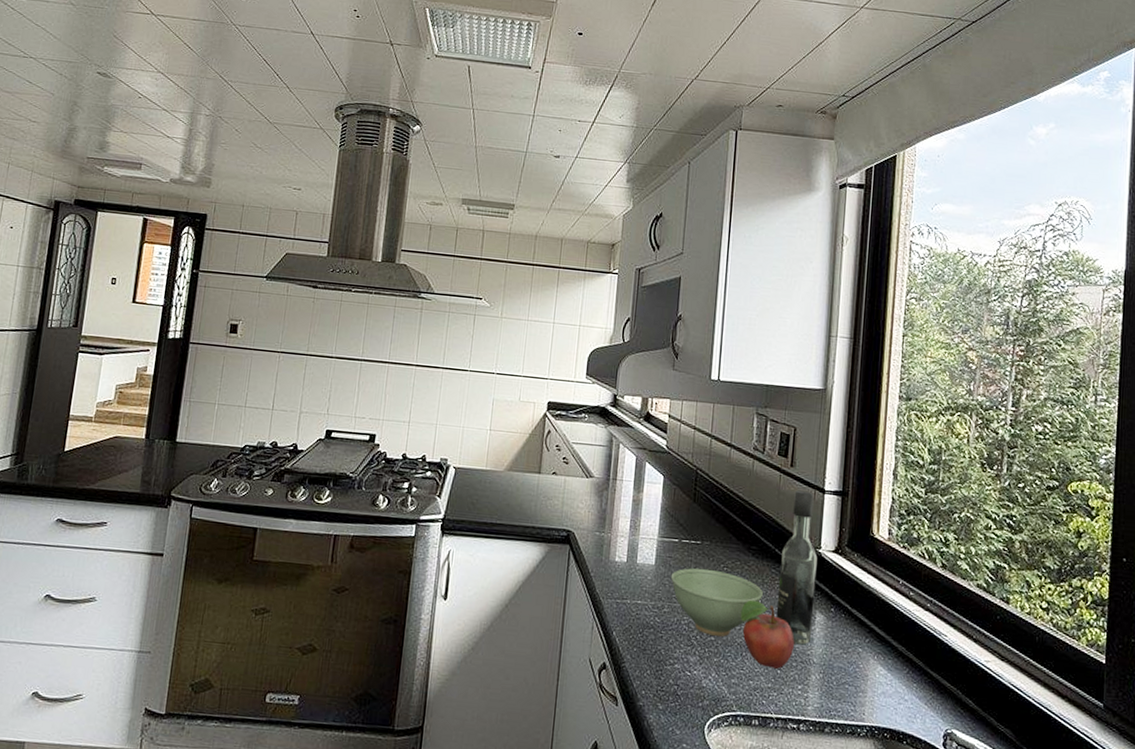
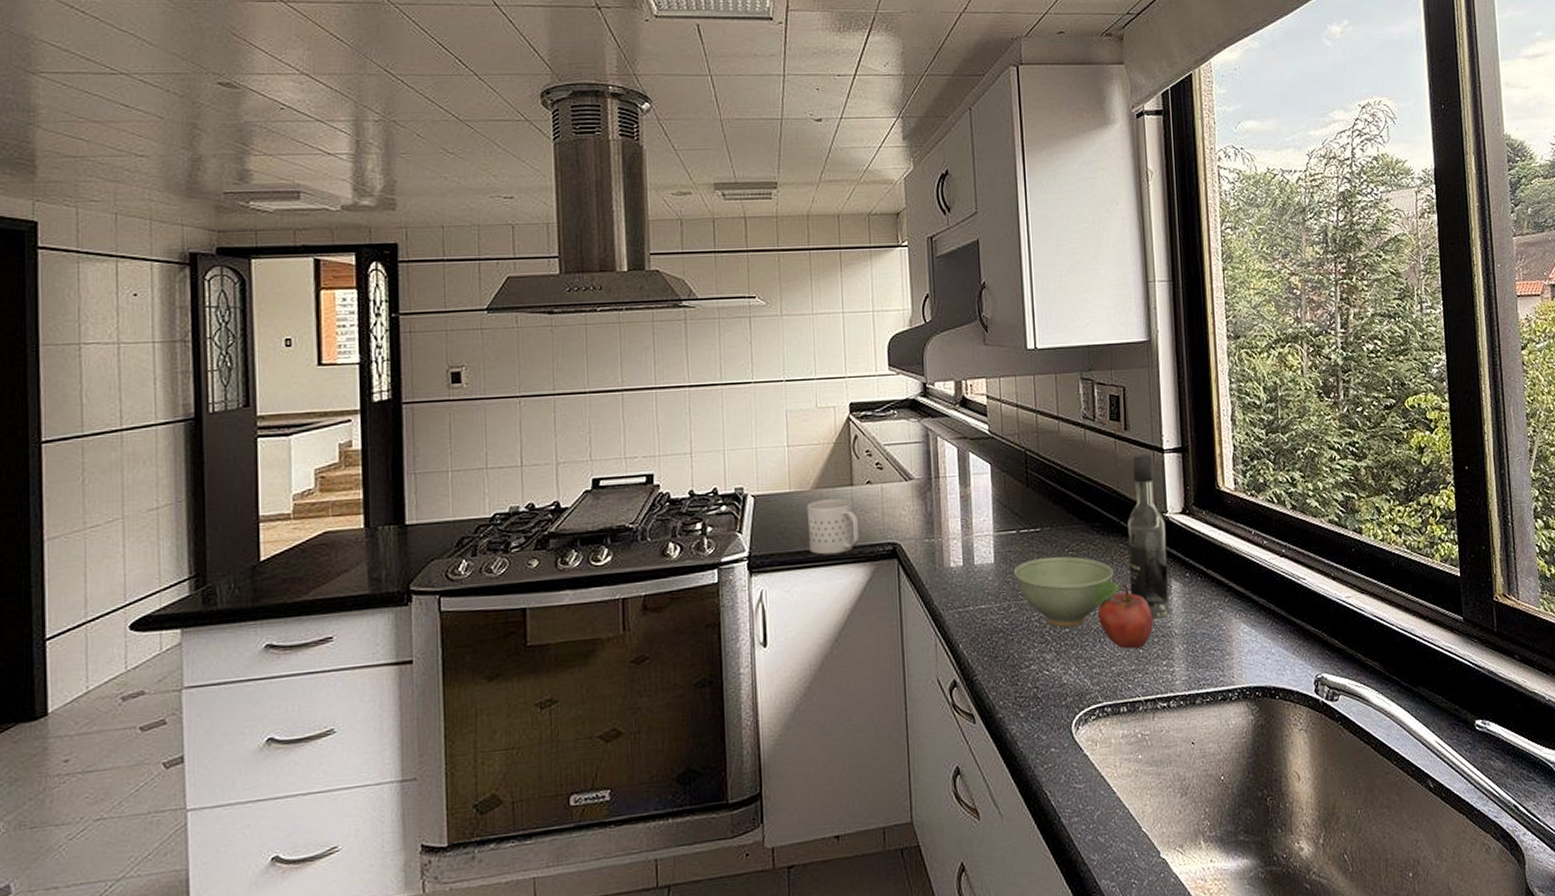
mug: none [494,481,541,531] -> present [806,498,860,555]

